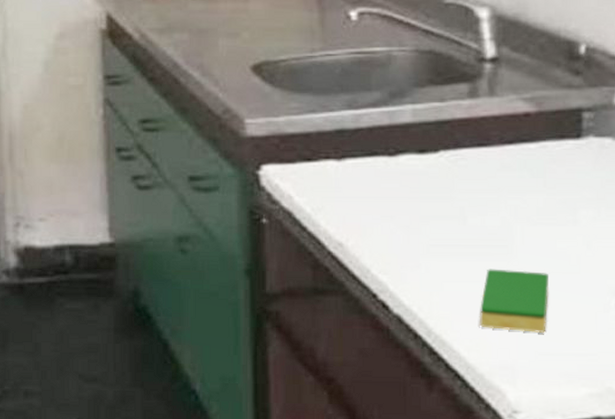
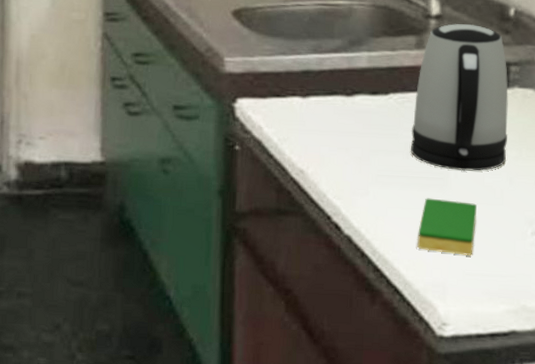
kettle: none [467,67,582,237] -> present [410,24,508,172]

